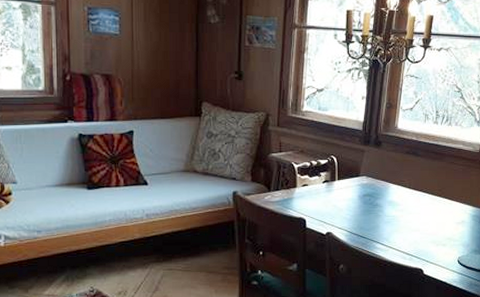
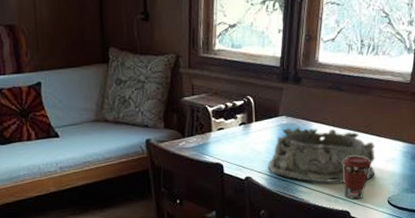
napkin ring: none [348,187,447,241] -> present [268,127,375,183]
coffee cup: none [417,217,444,258] -> present [342,156,372,200]

